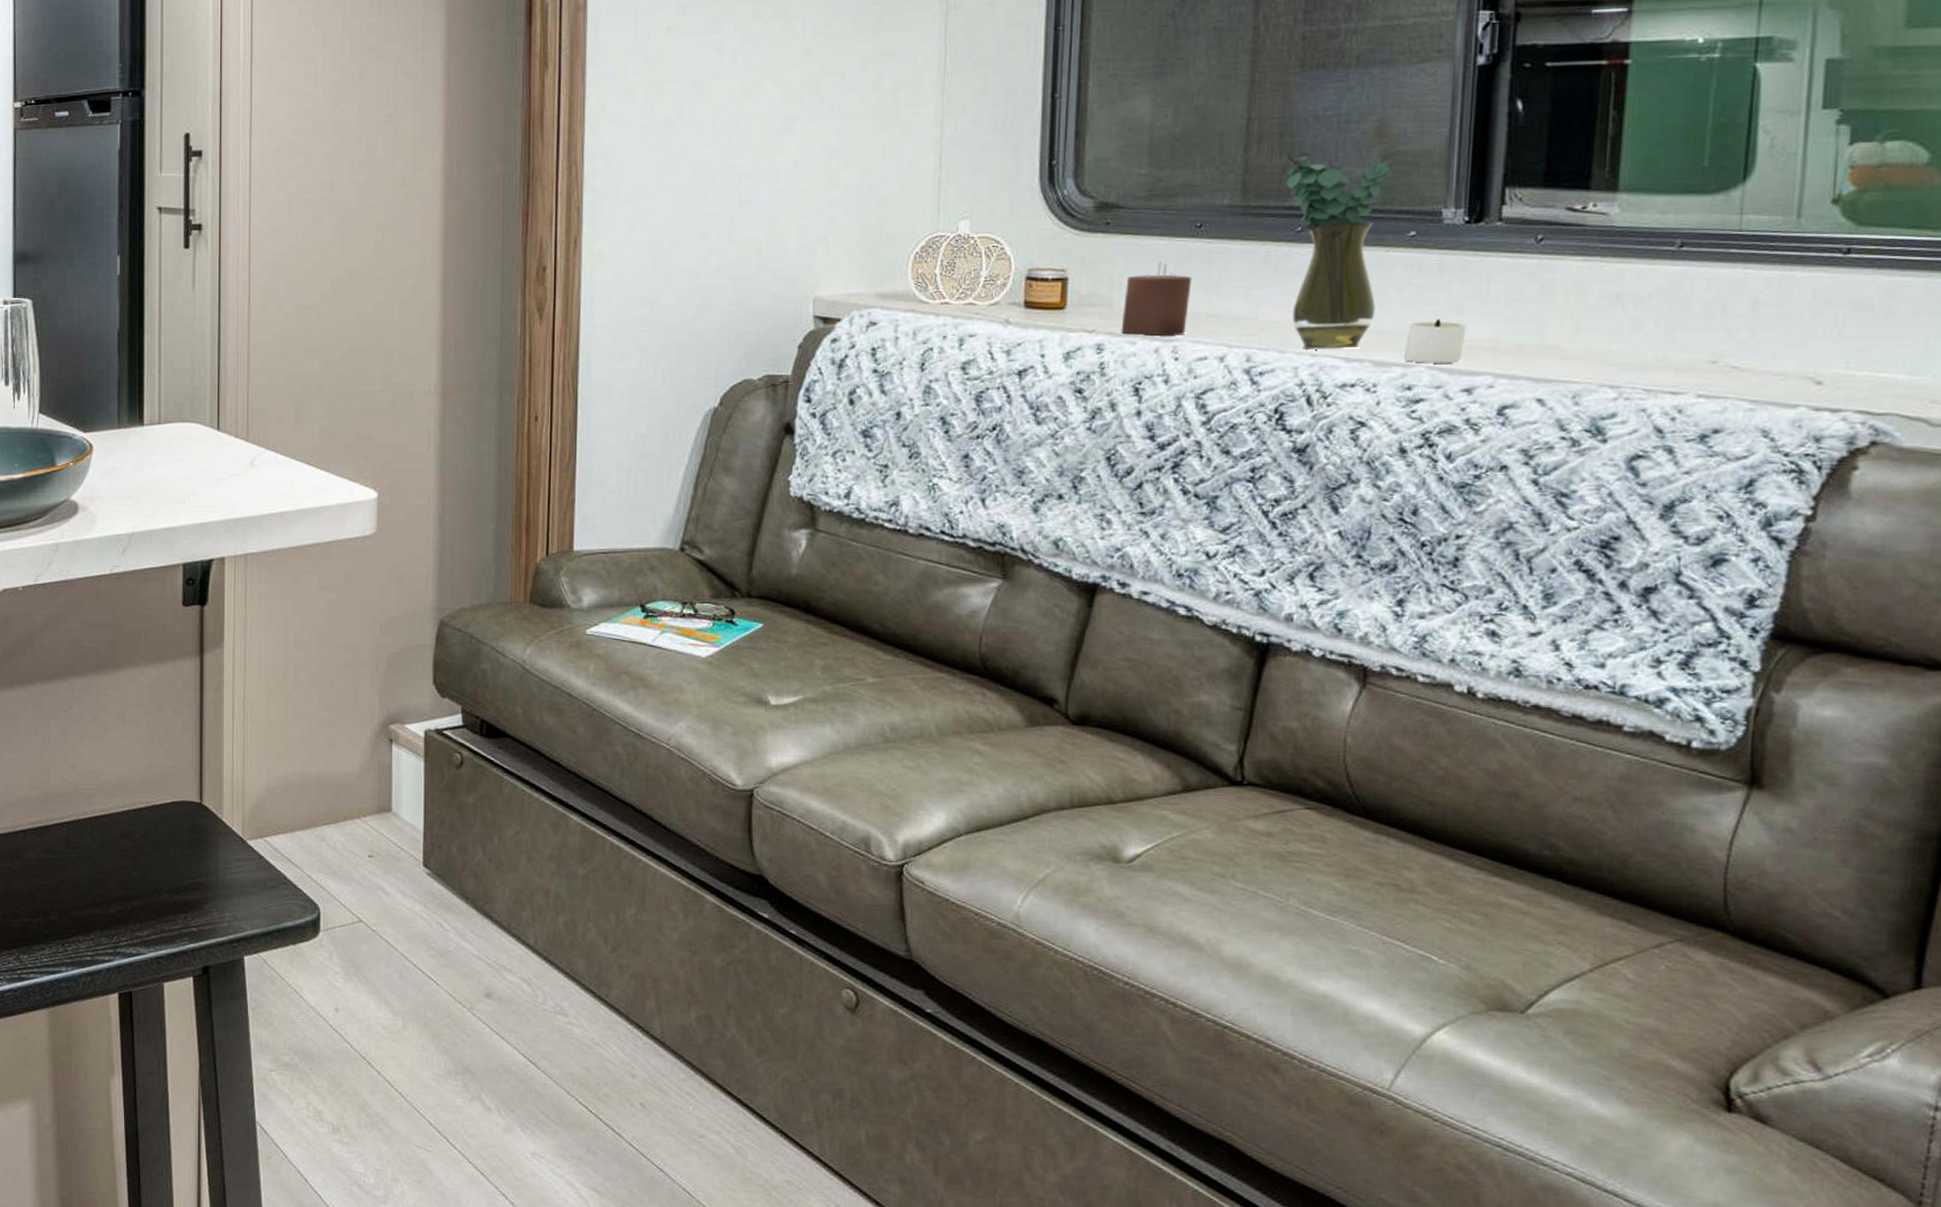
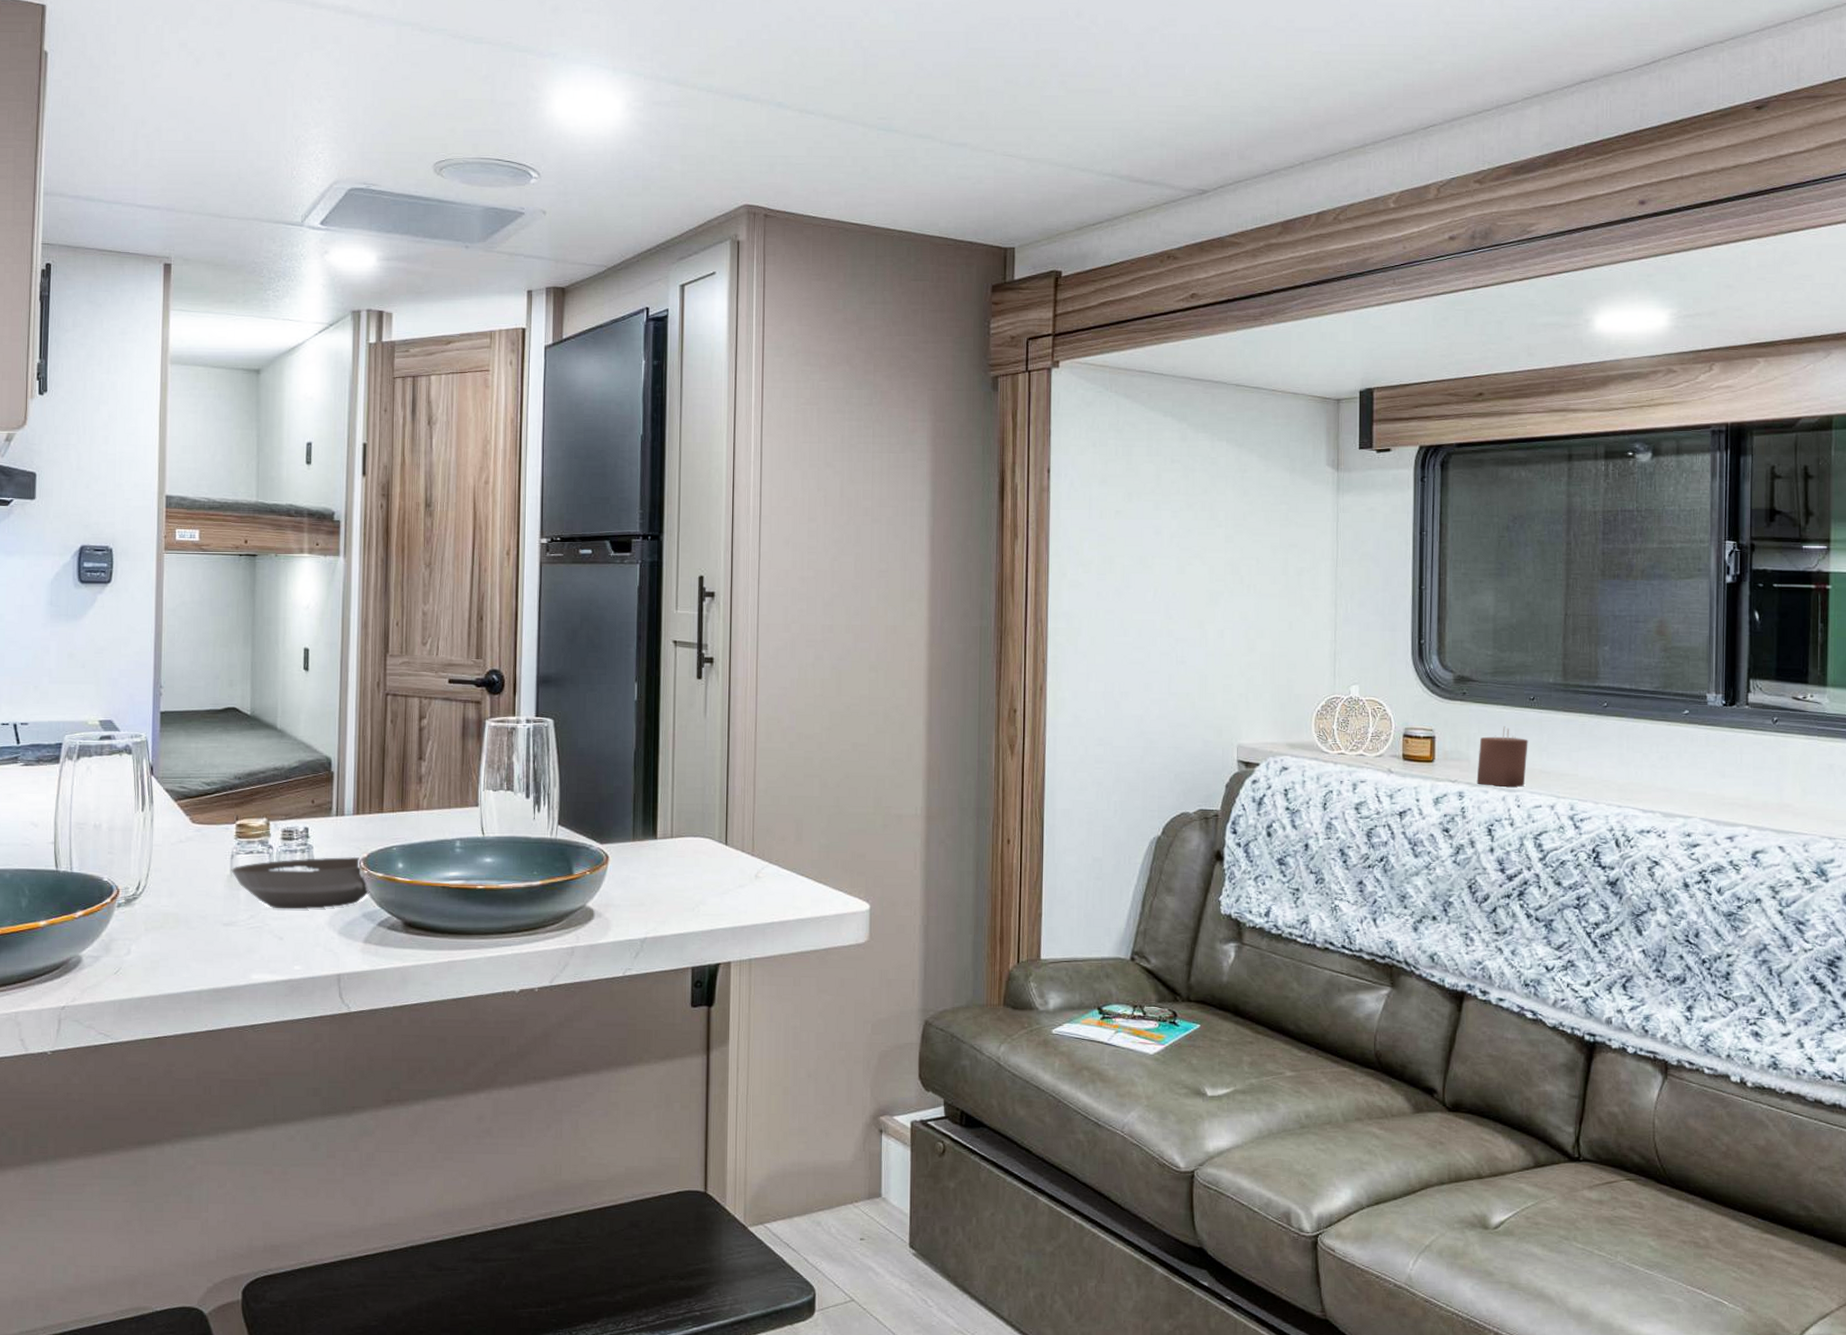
vase: present [1281,148,1389,350] -> none [1591,640,1668,802]
candle: present [1404,319,1467,363] -> none [1685,780,1727,816]

